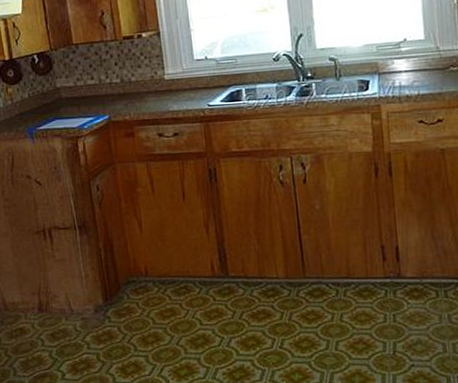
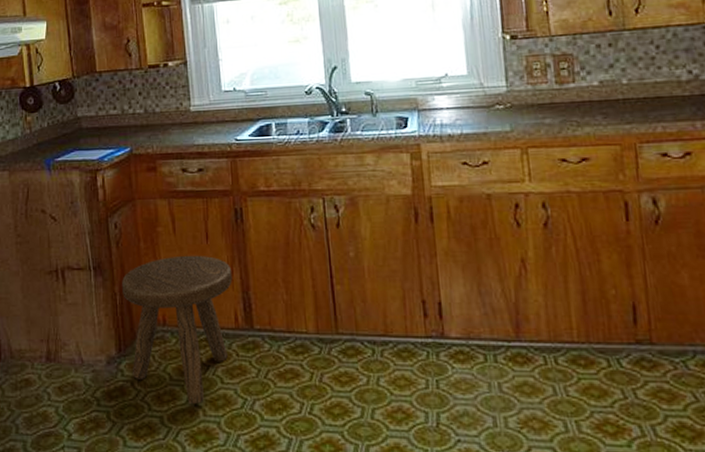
stool: none [106,212,208,345] -> present [122,255,232,405]

